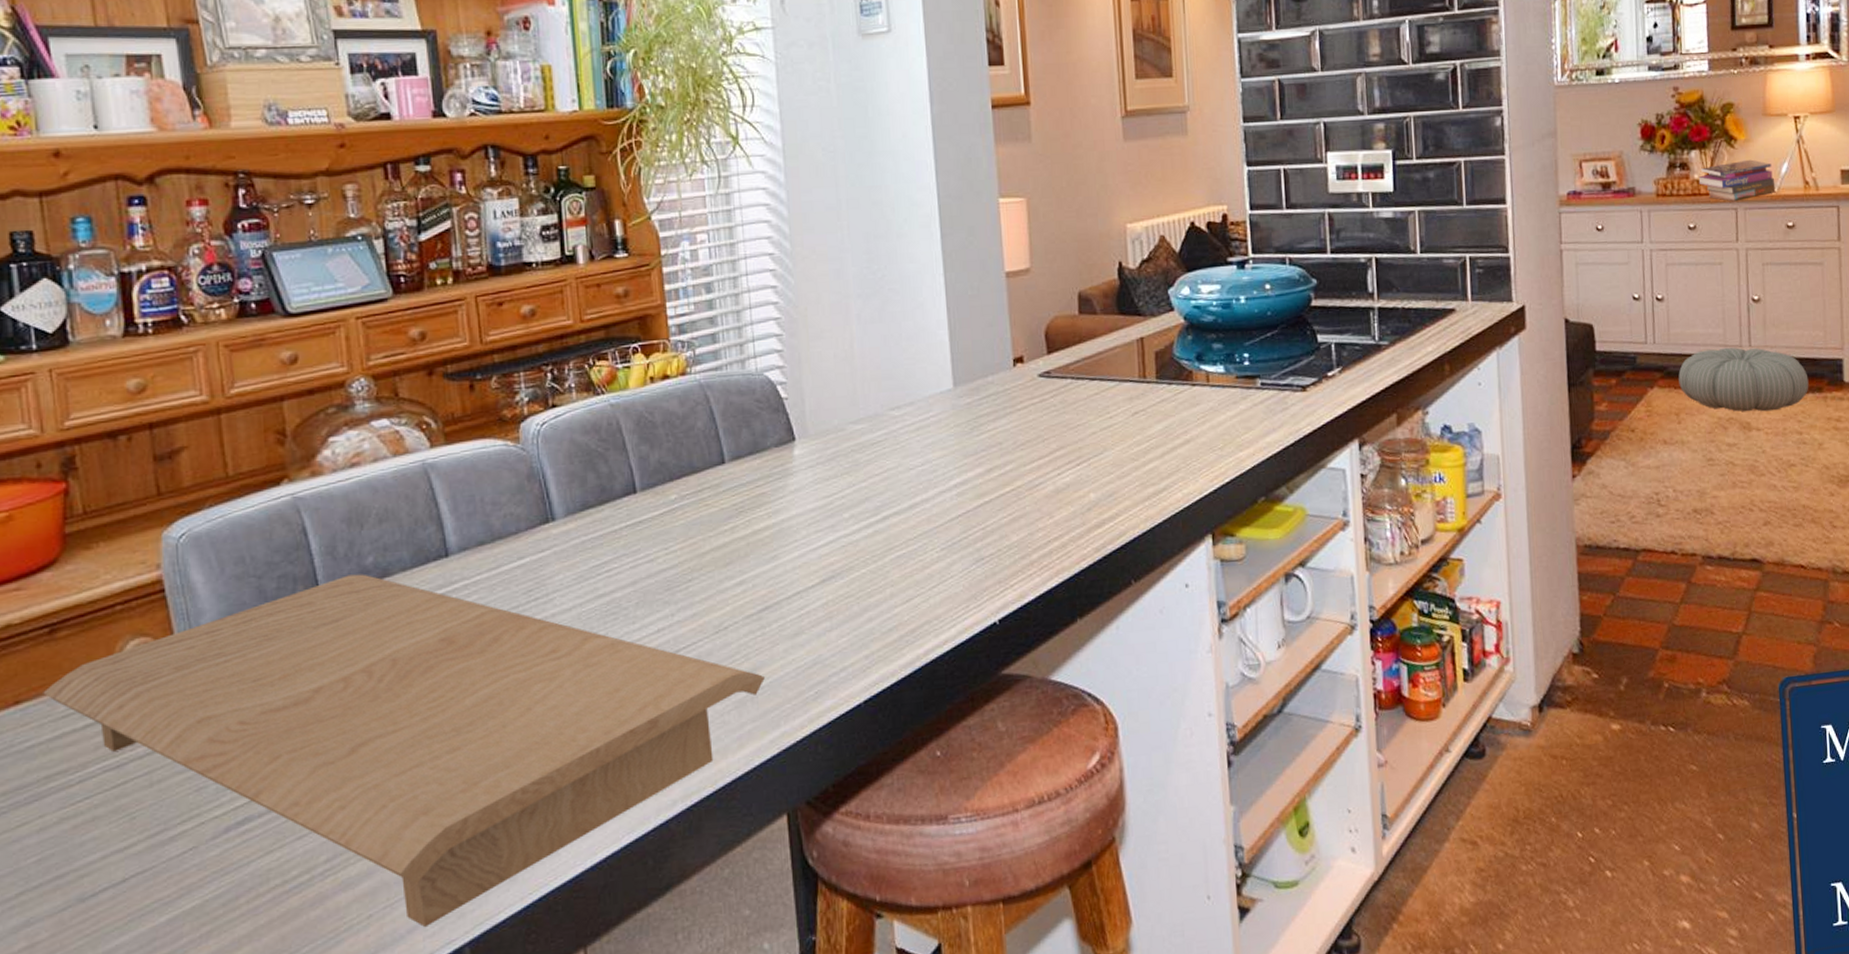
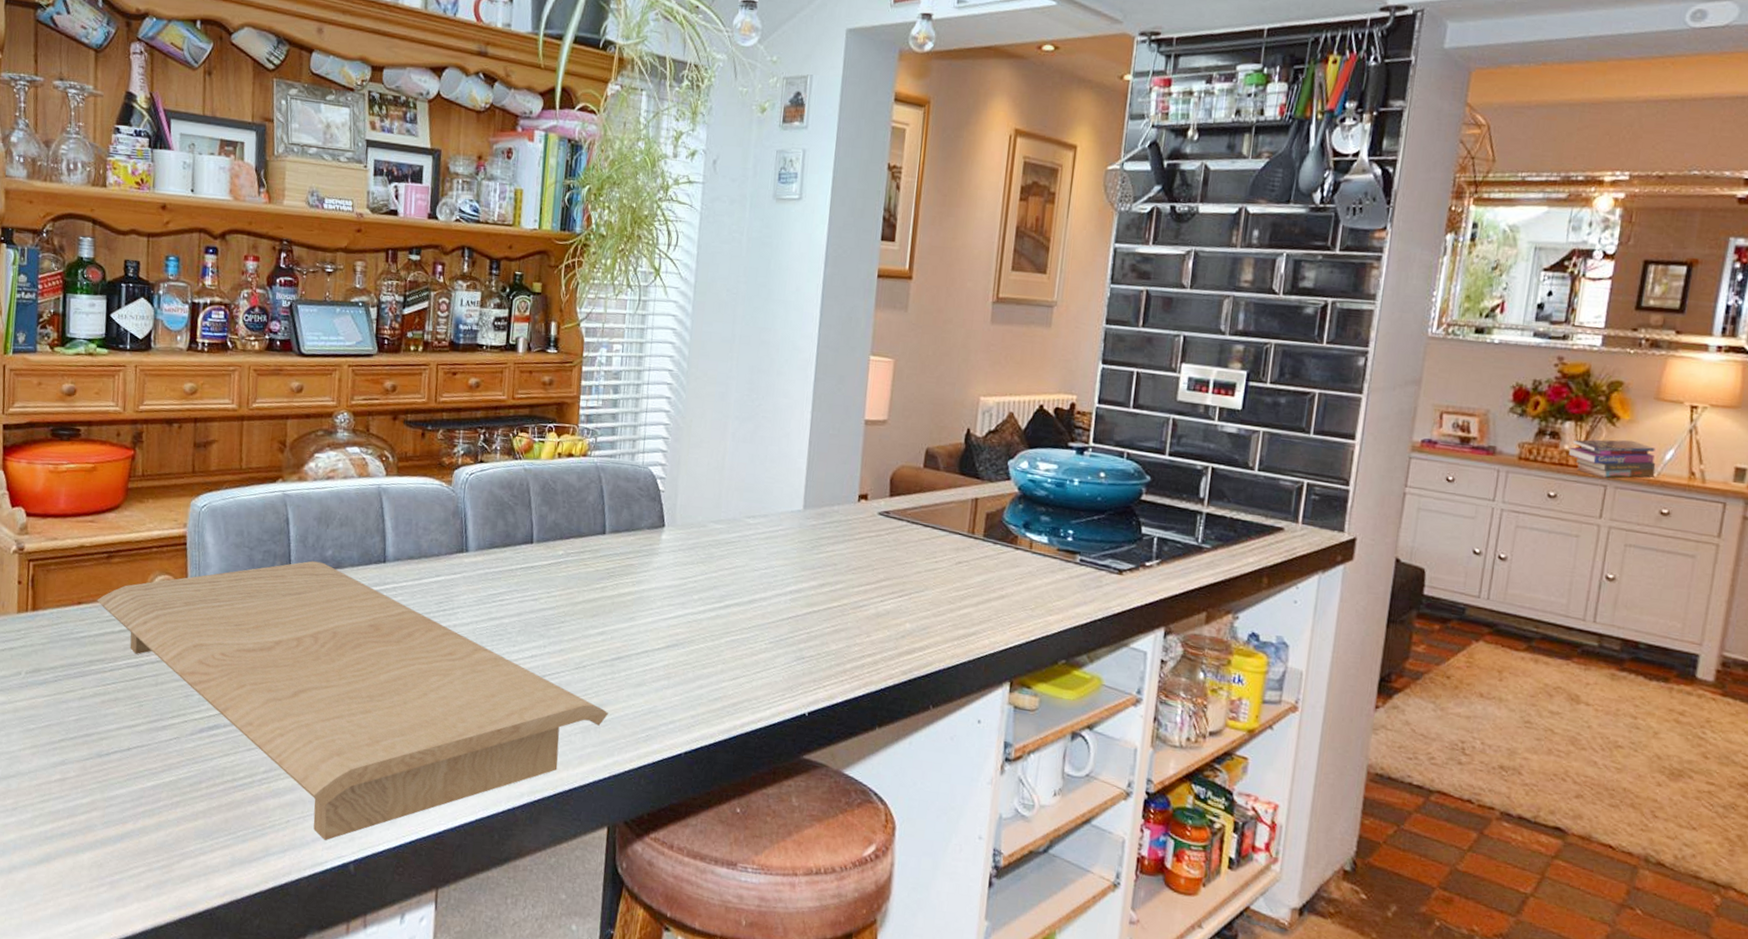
pouf: present [1678,347,1809,412] -> none [1507,616,1656,690]

